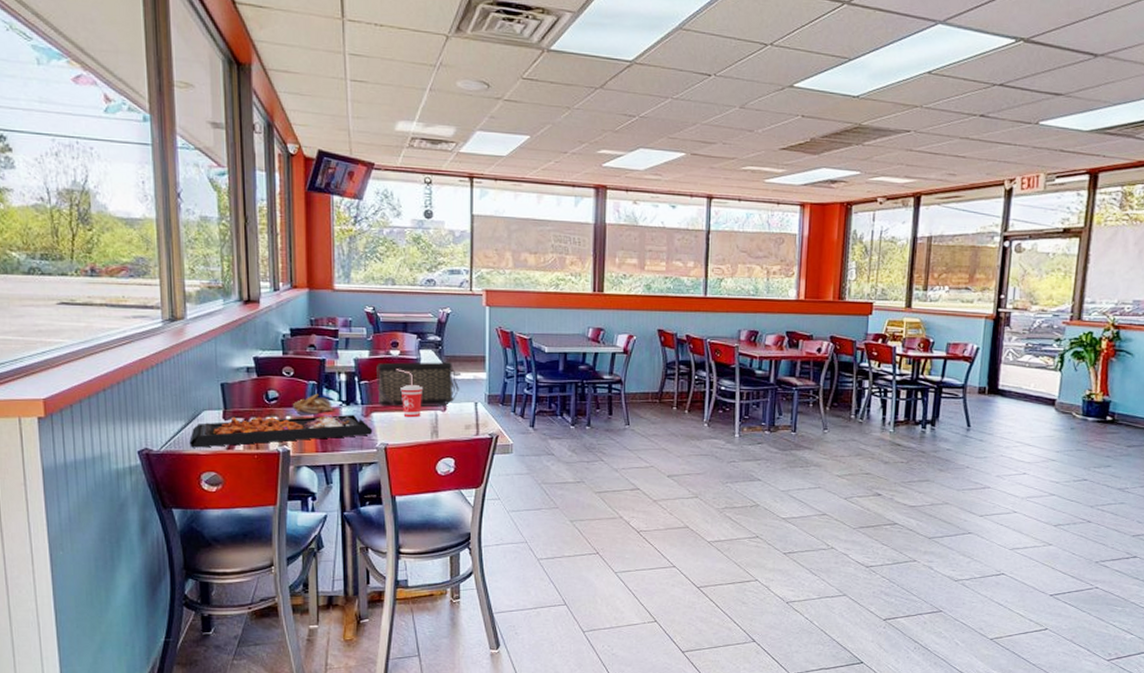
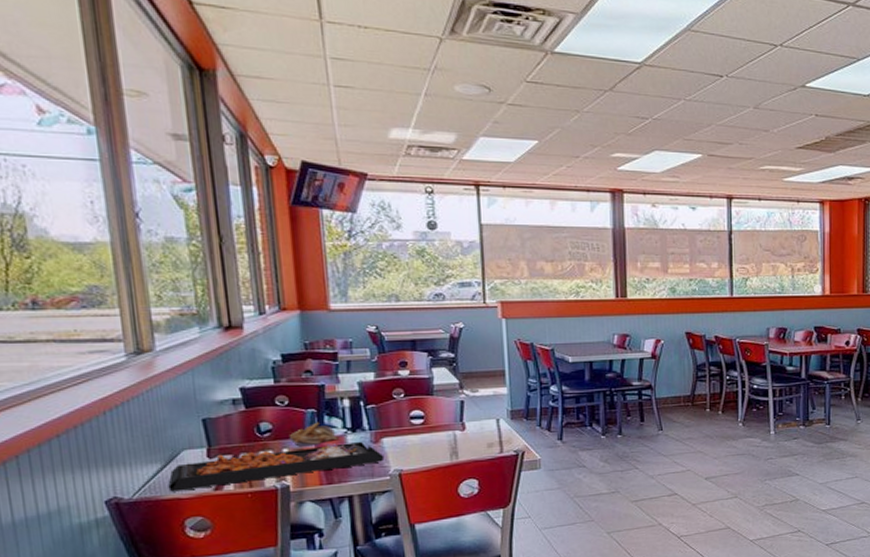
handbag: present [377,362,459,408] -> none [384,379,478,430]
beverage cup: present [396,369,424,418] -> none [406,389,439,441]

